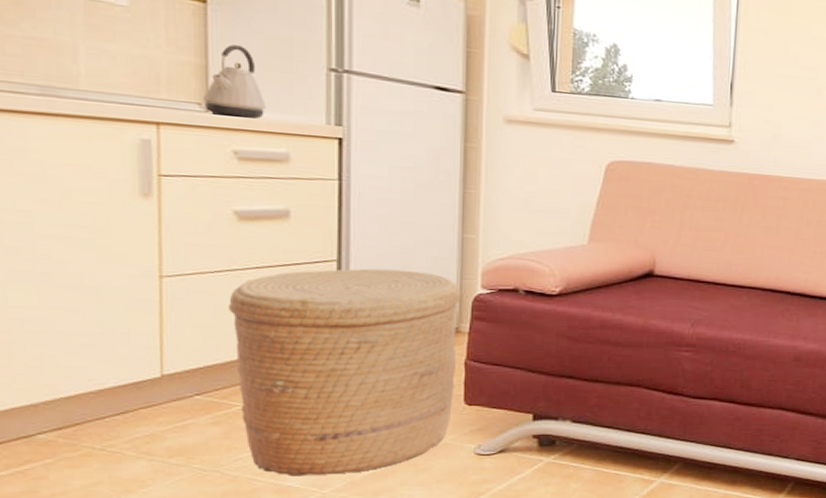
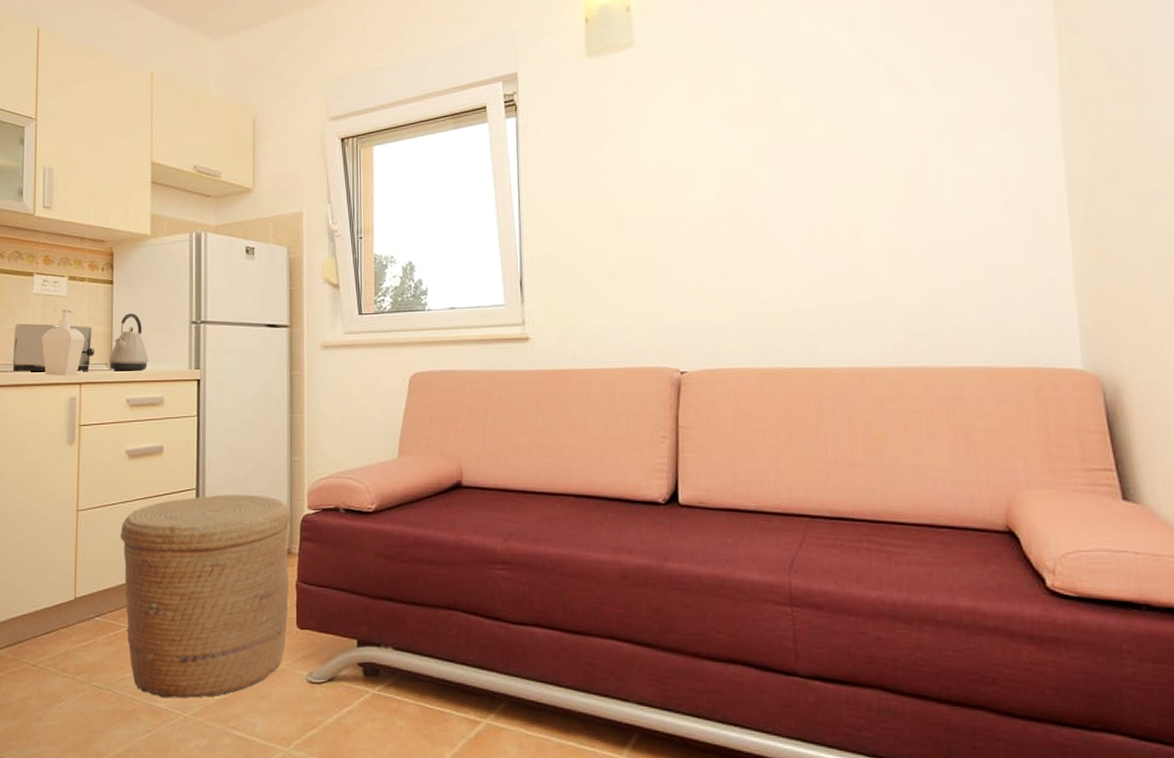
toaster: none [35,31,181,109] -> present [12,323,95,372]
soap bottle: none [86,20,163,113] -> present [41,307,85,376]

